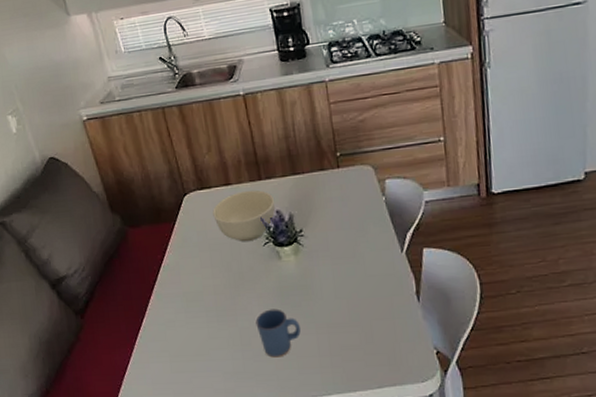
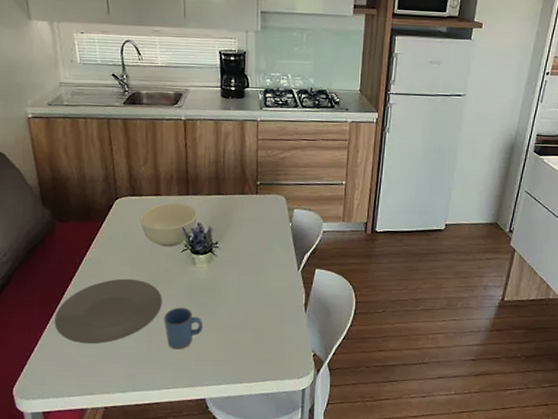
plate: none [142,281,252,359] -> present [54,278,162,344]

